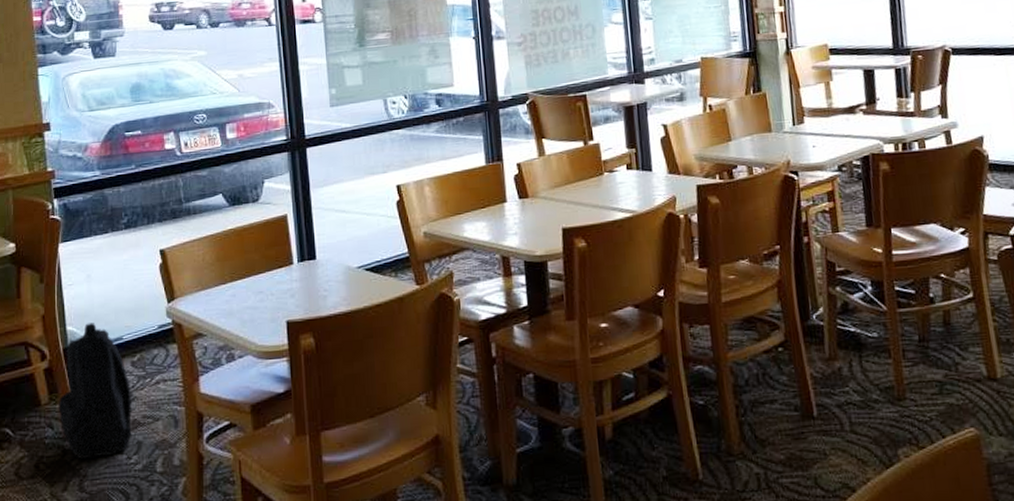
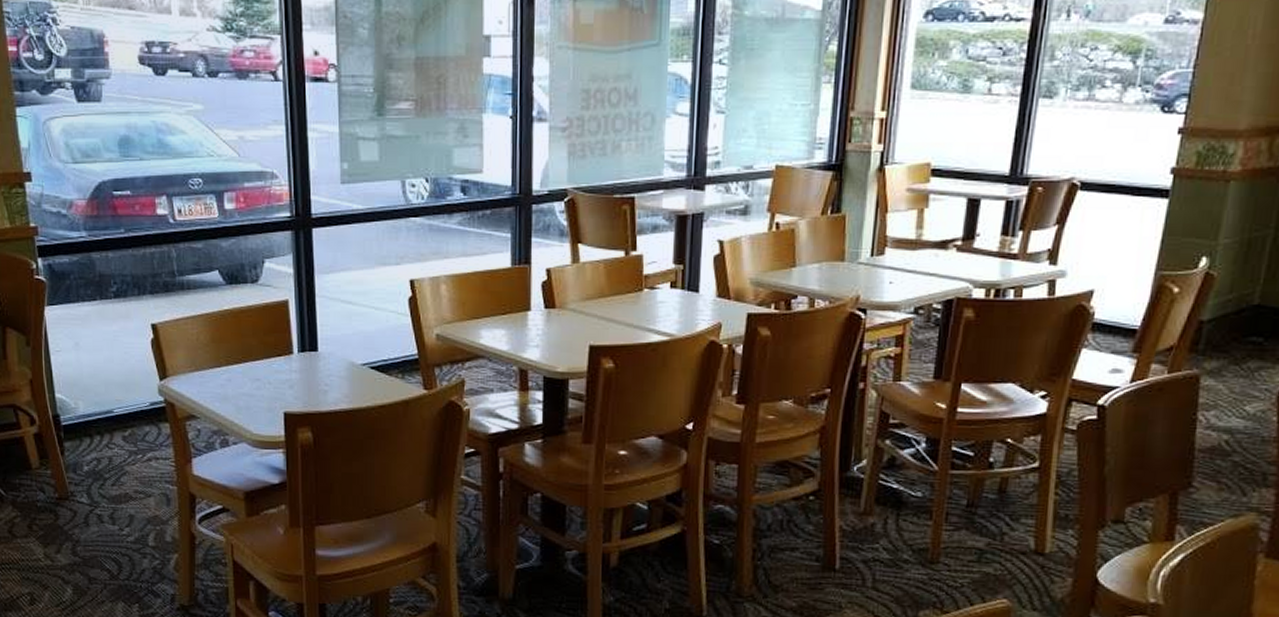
backpack: present [58,323,132,459] -> none [49,392,124,527]

